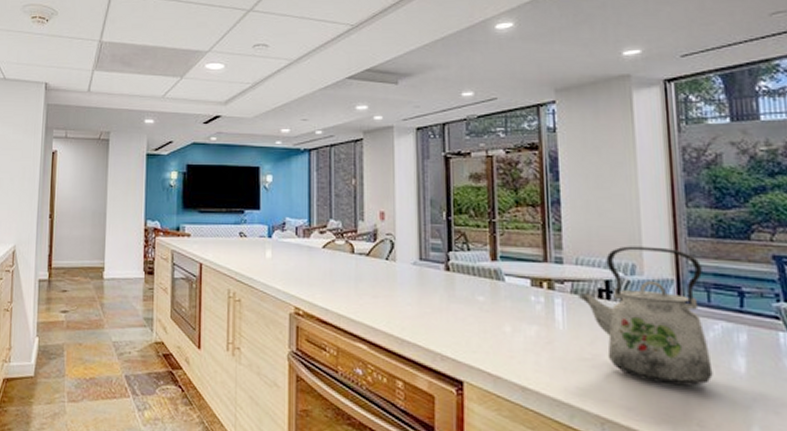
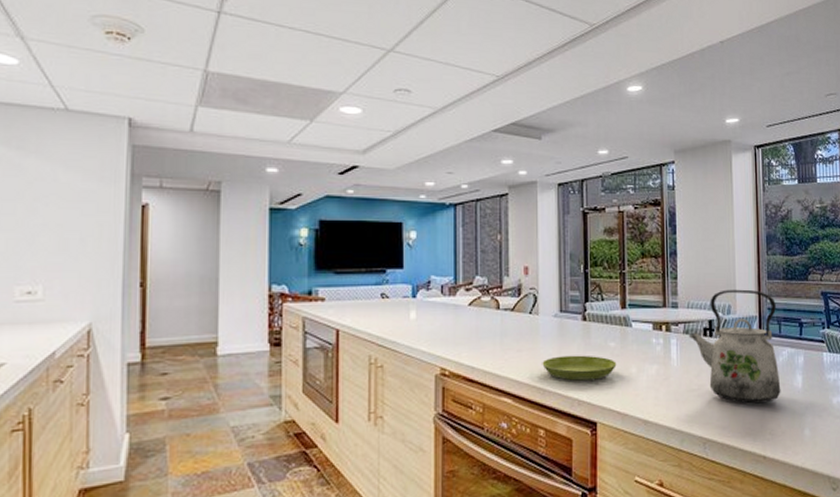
saucer: none [400,306,487,335] -> present [542,355,617,381]

